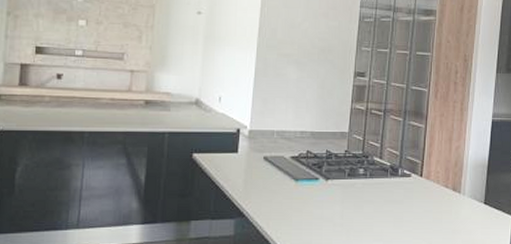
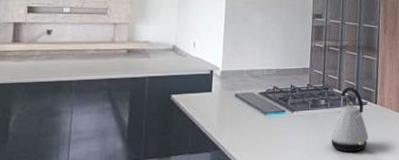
kettle: none [367,156,411,229] -> present [330,87,368,153]

